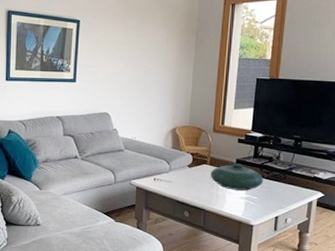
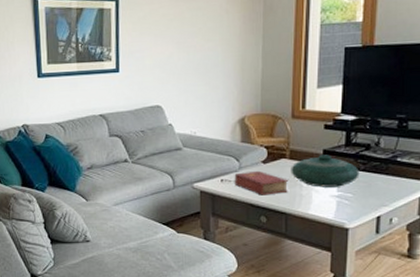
book: none [165,173,208,194] -> present [234,170,288,196]

